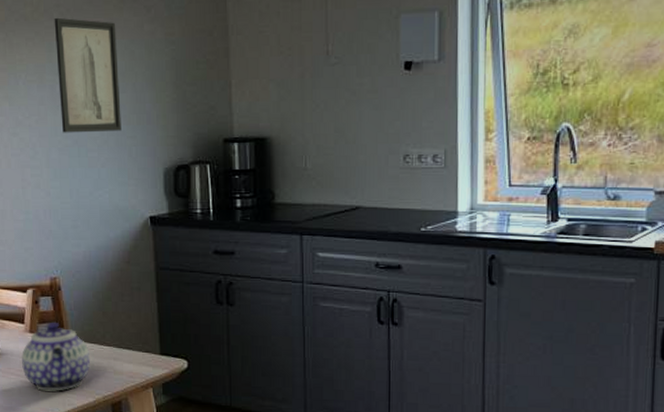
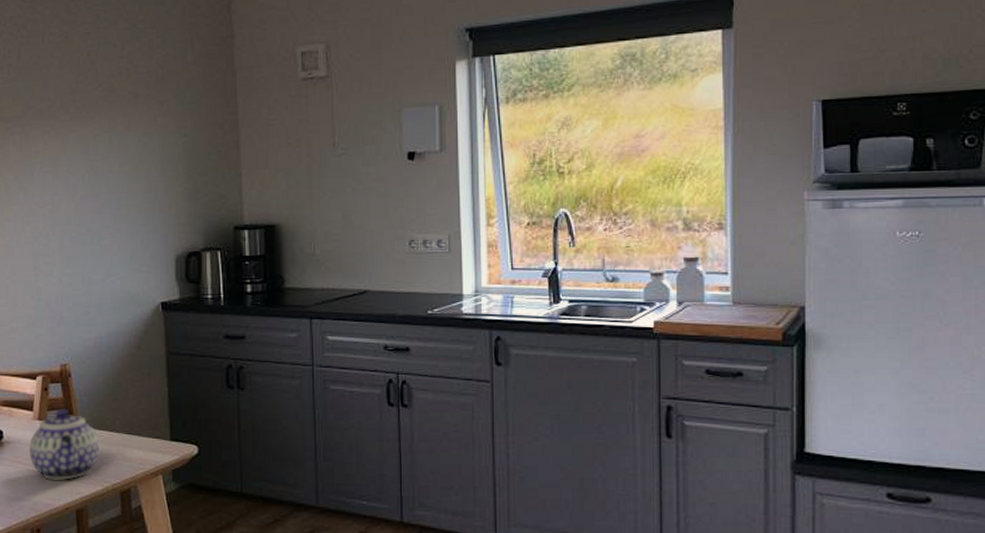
wall art: present [54,17,122,133] -> none [69,112,134,222]

